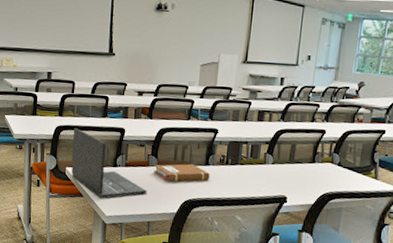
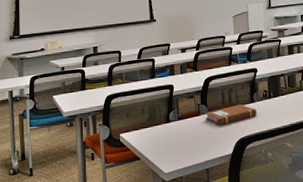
laptop: present [71,128,147,199] -> none [124,93,202,157]

